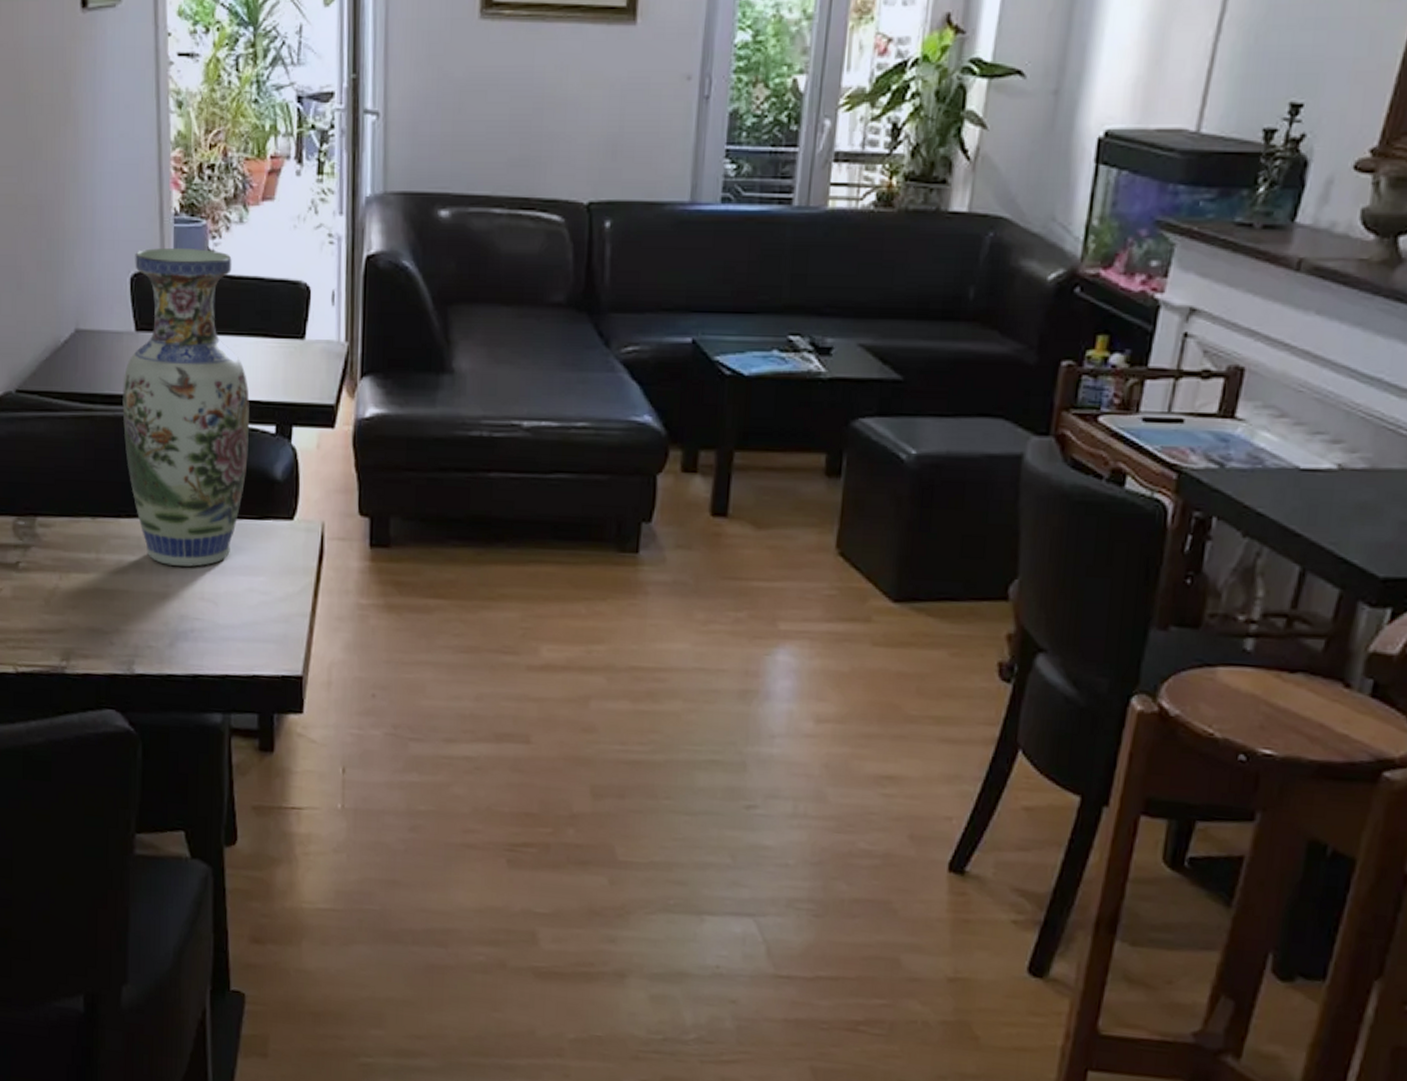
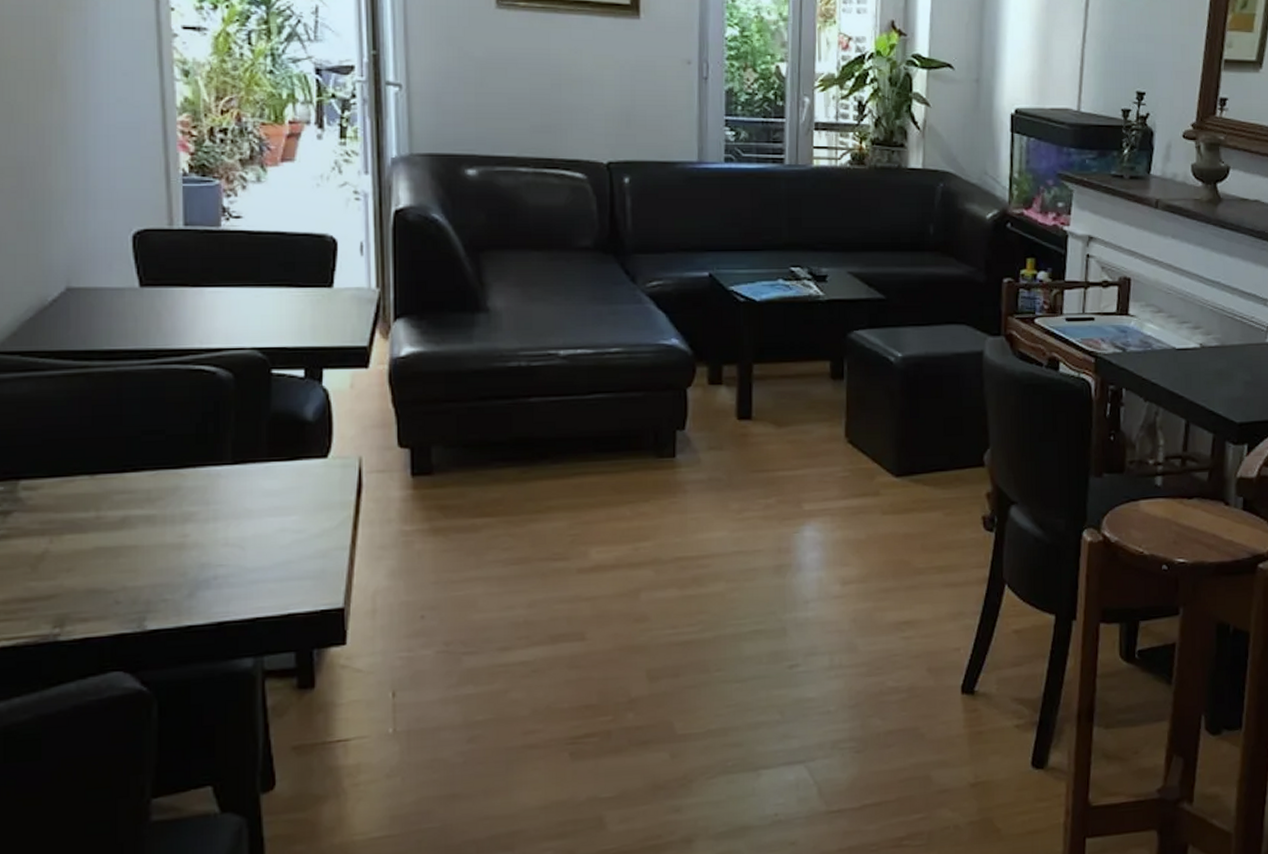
vase: present [122,247,249,567] -> none [125,206,274,515]

